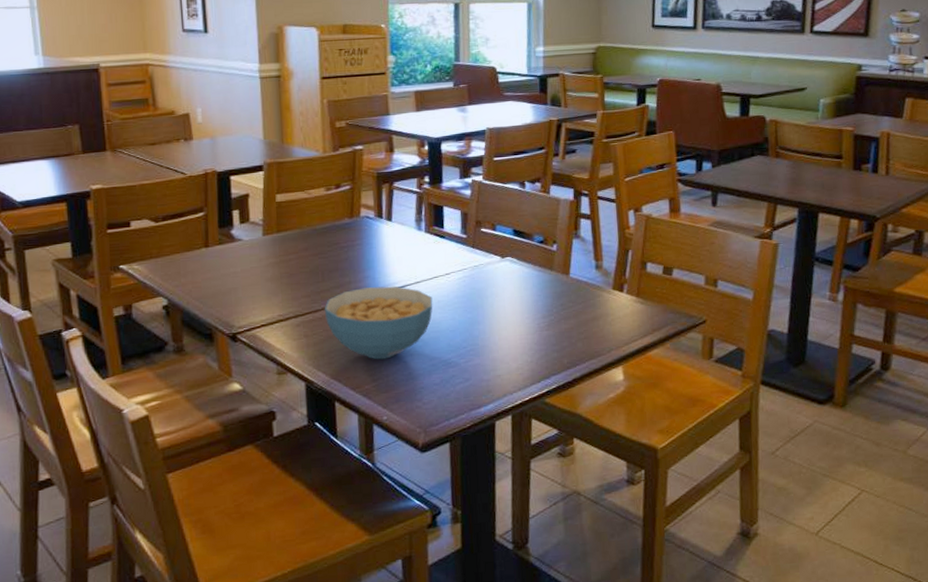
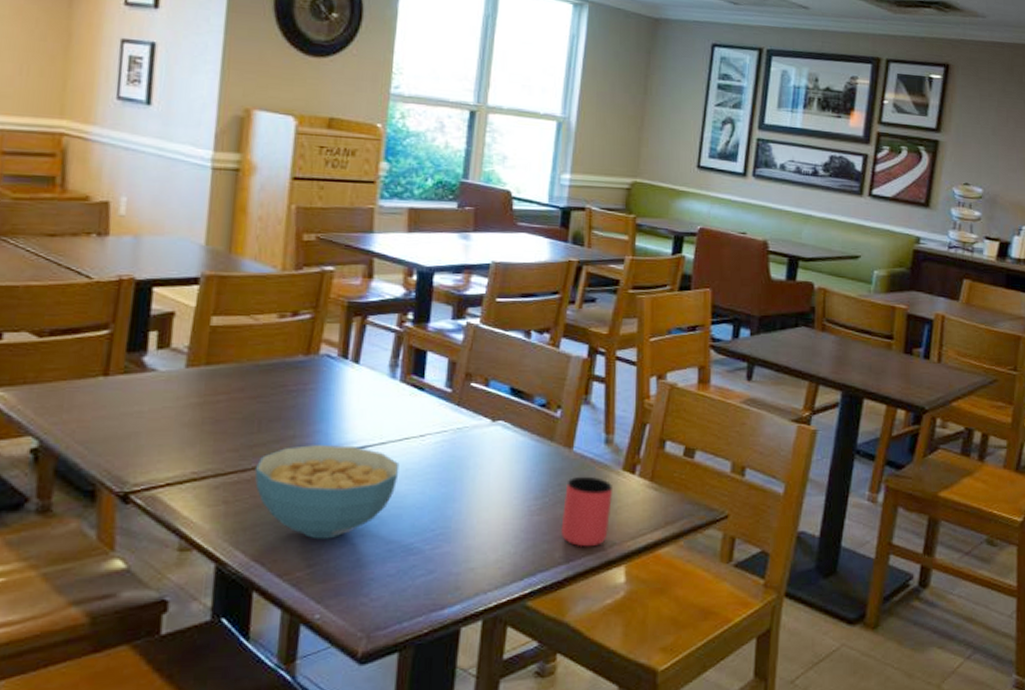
cup: none [566,296,606,354] -> present [560,476,612,547]

